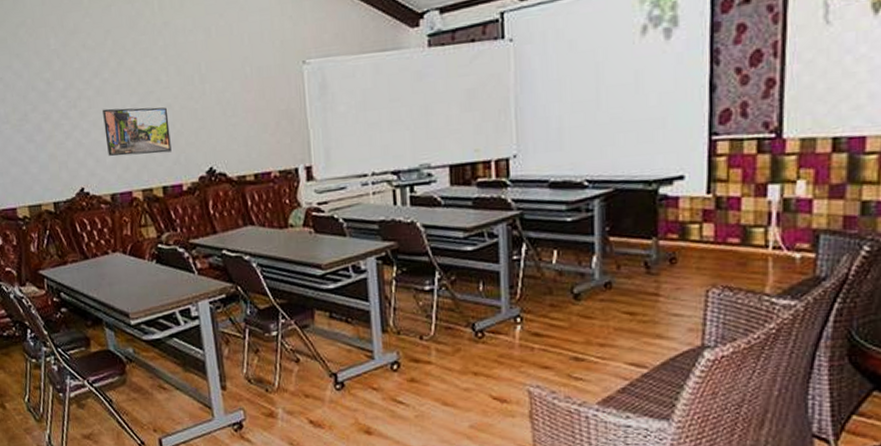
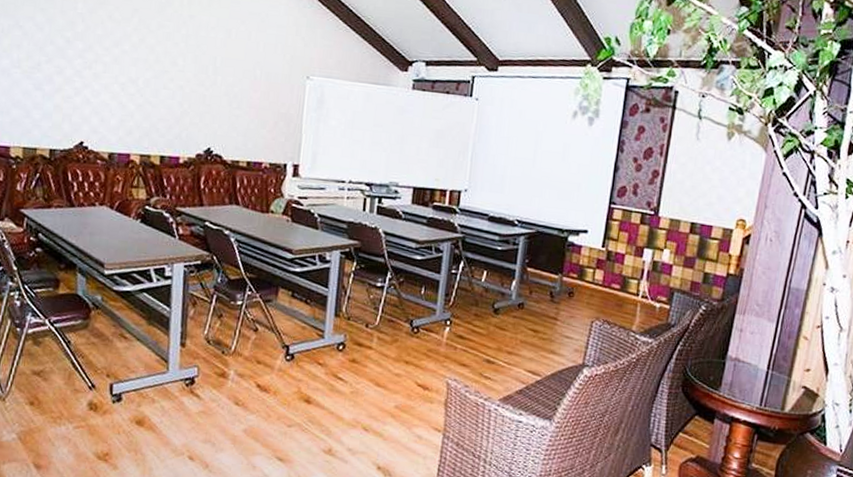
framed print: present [102,107,172,156] -> none [114,76,179,127]

